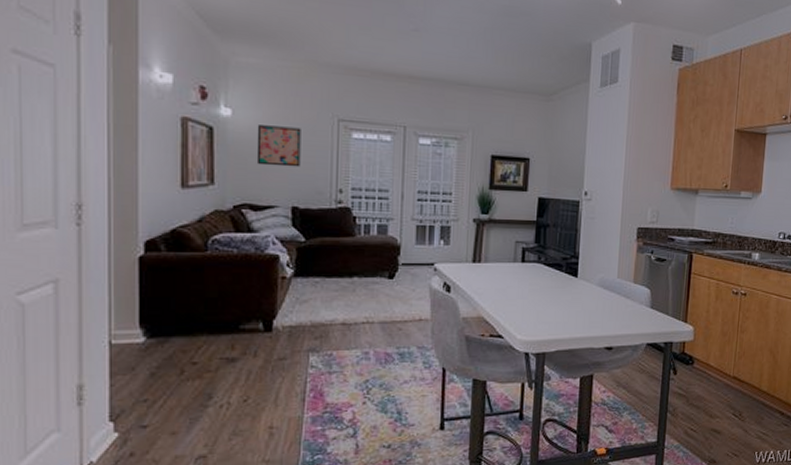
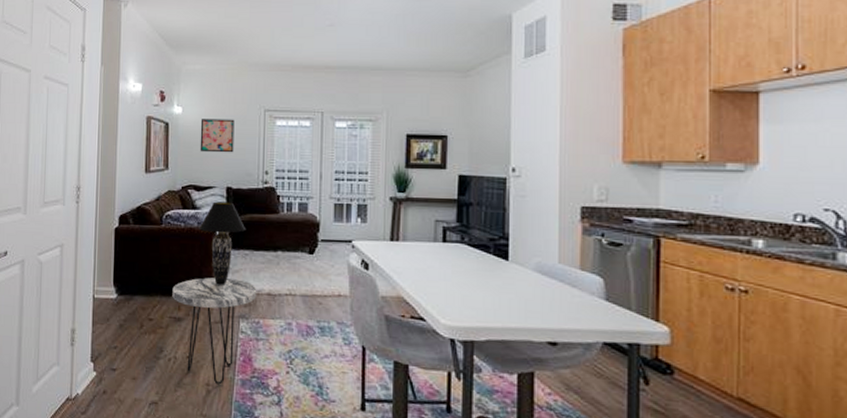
side table: none [223,310,330,426] -> present [172,277,257,385]
table lamp: none [257,223,317,318] -> present [199,201,246,285]

